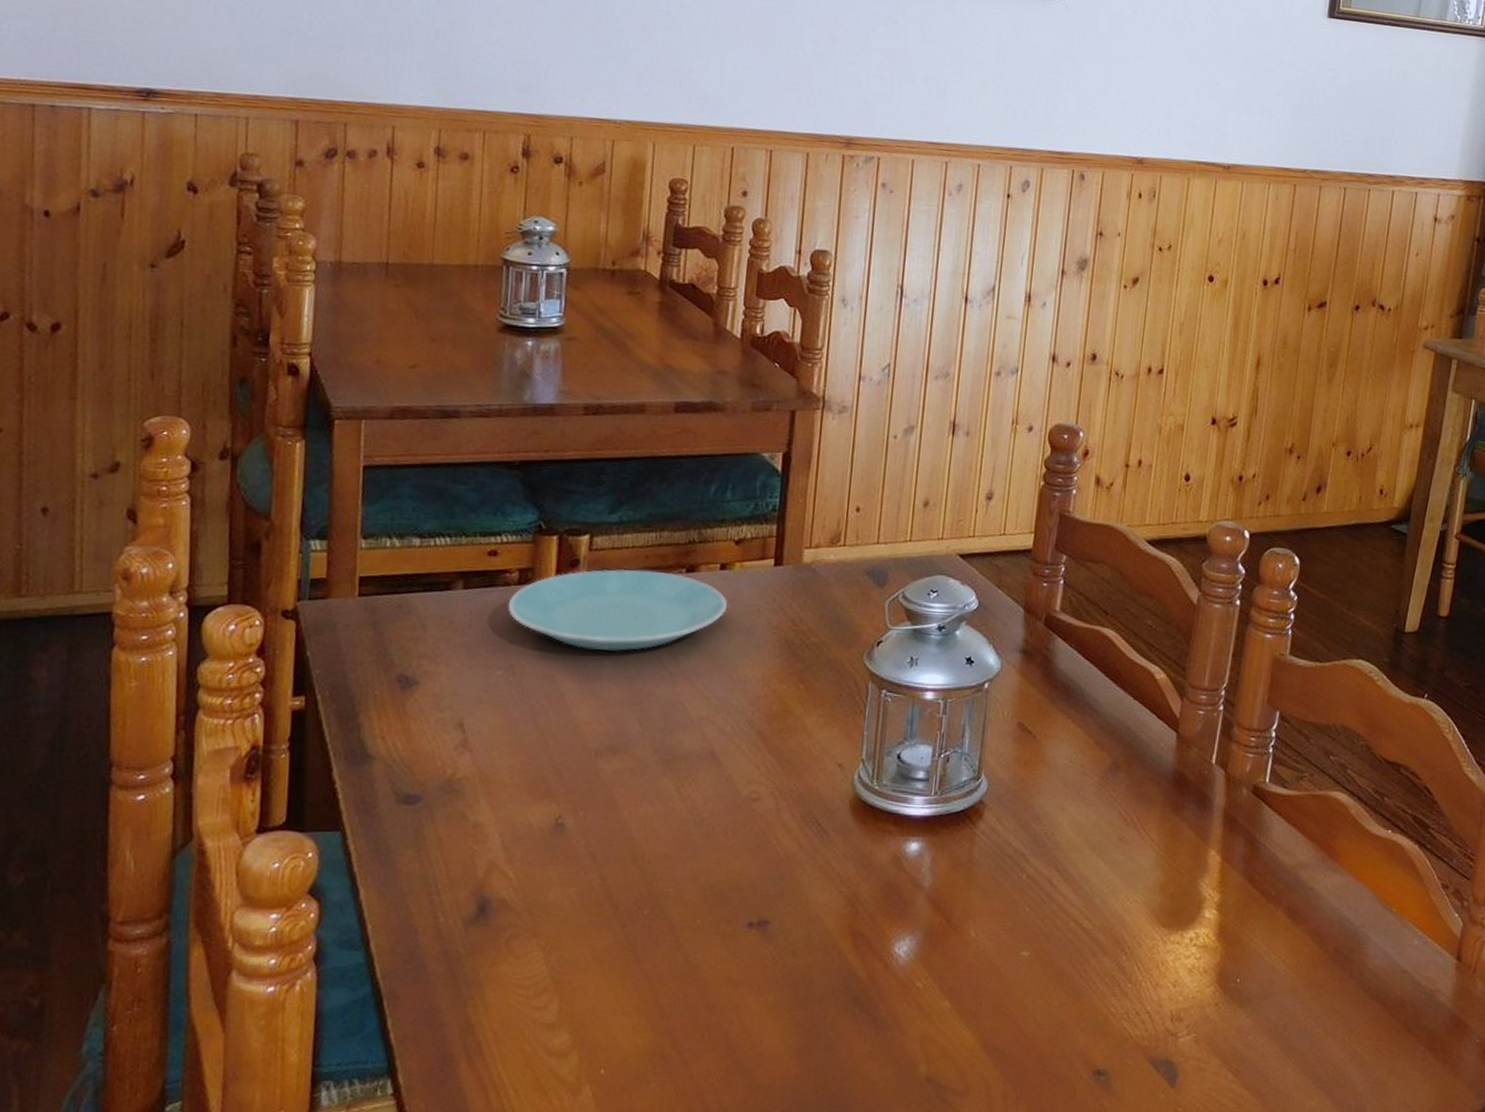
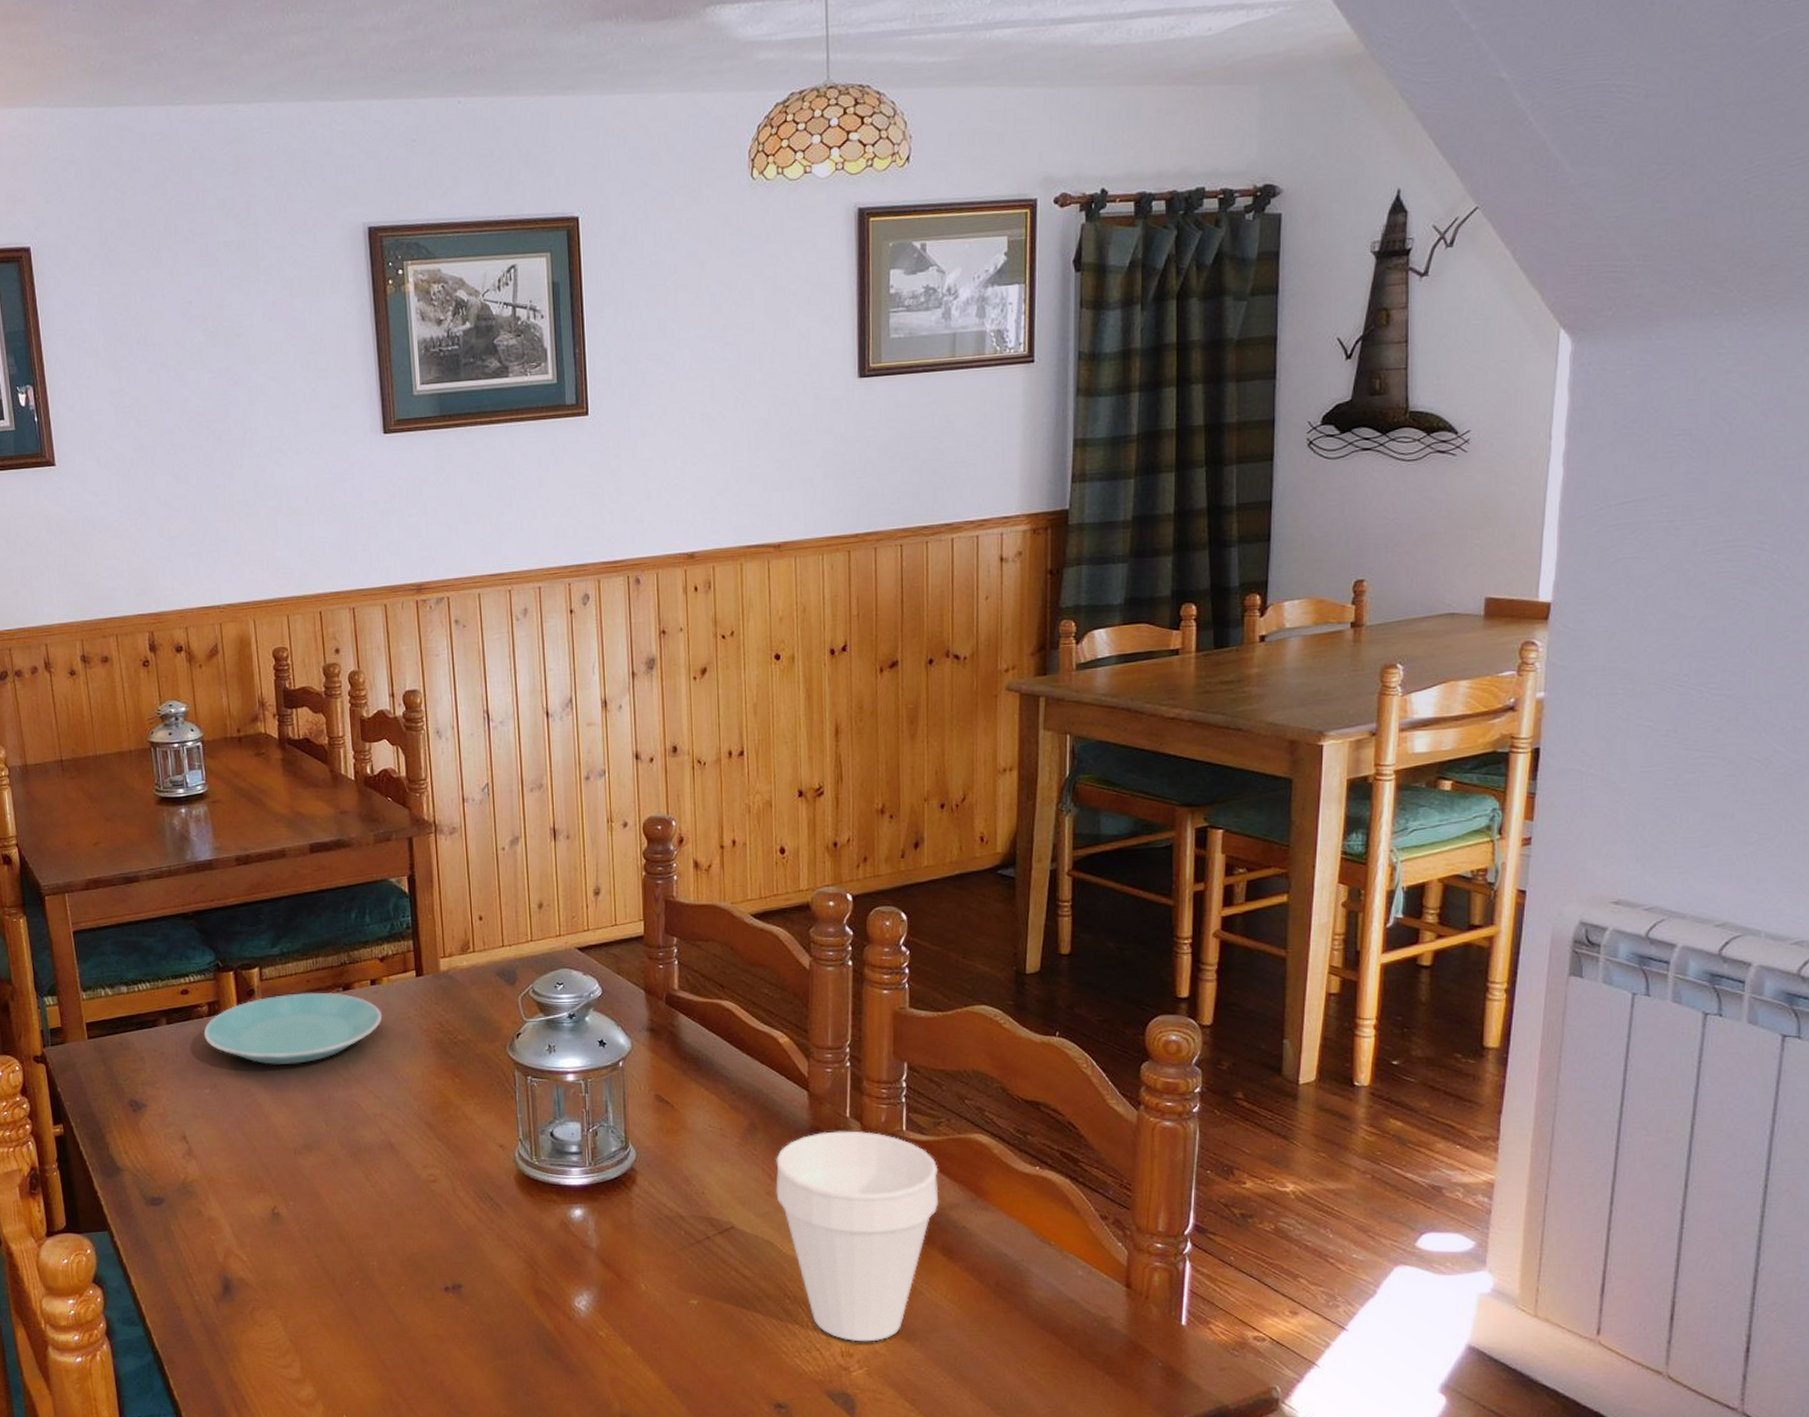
cup: none [1128,777,1295,1006] -> present [776,1131,939,1342]

